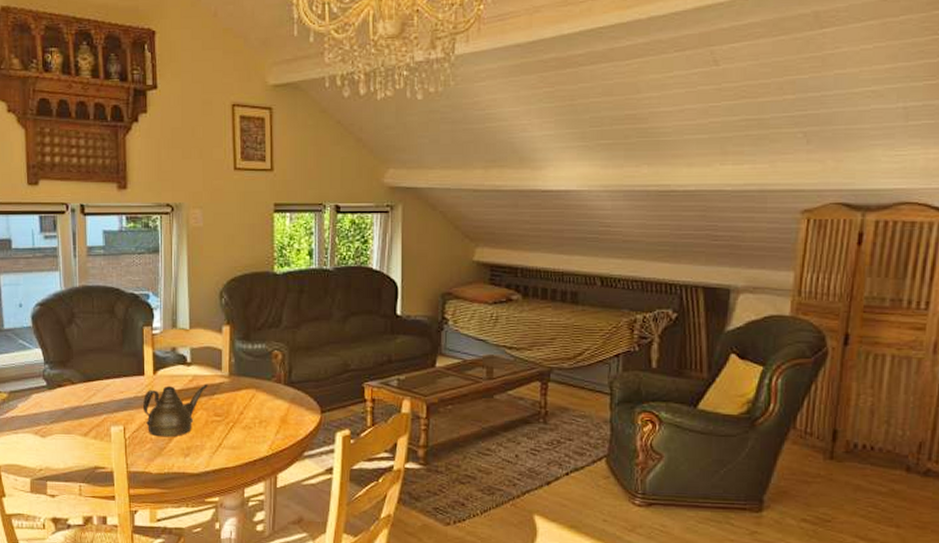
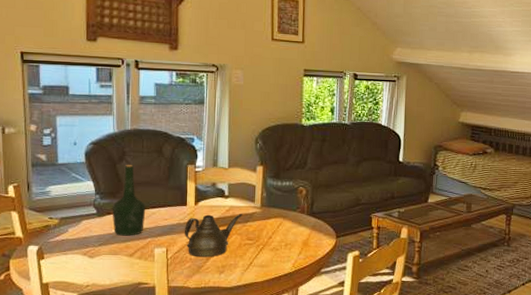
bottle: none [62,327,100,412] -> present [112,164,146,236]

